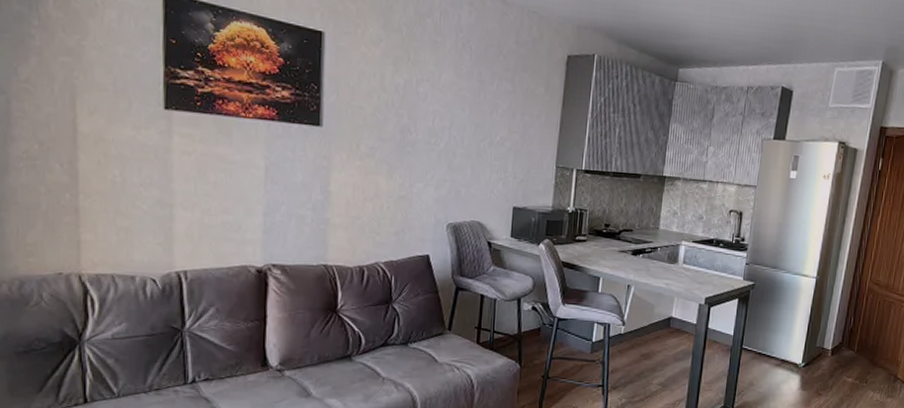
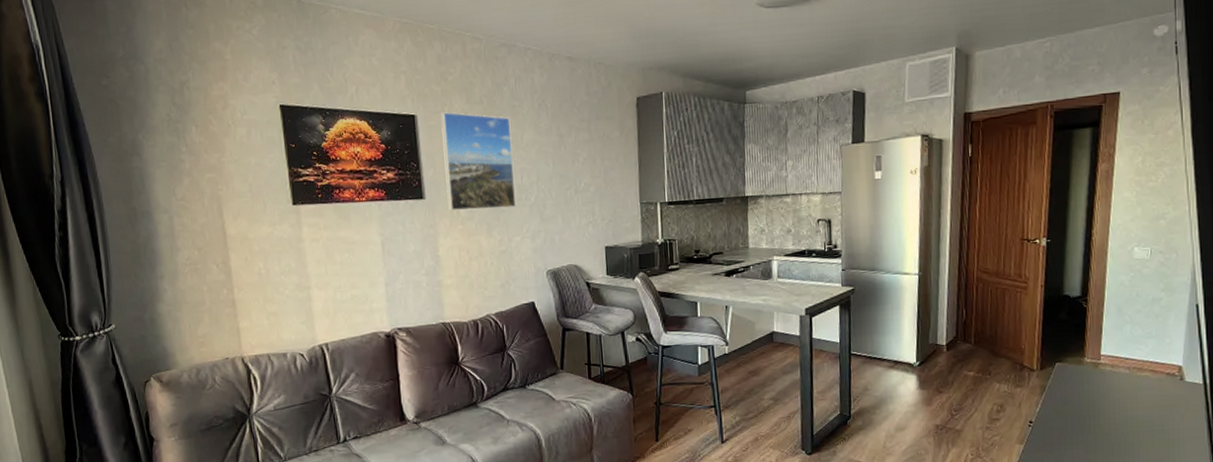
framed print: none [347,34,429,152] -> present [440,112,516,211]

